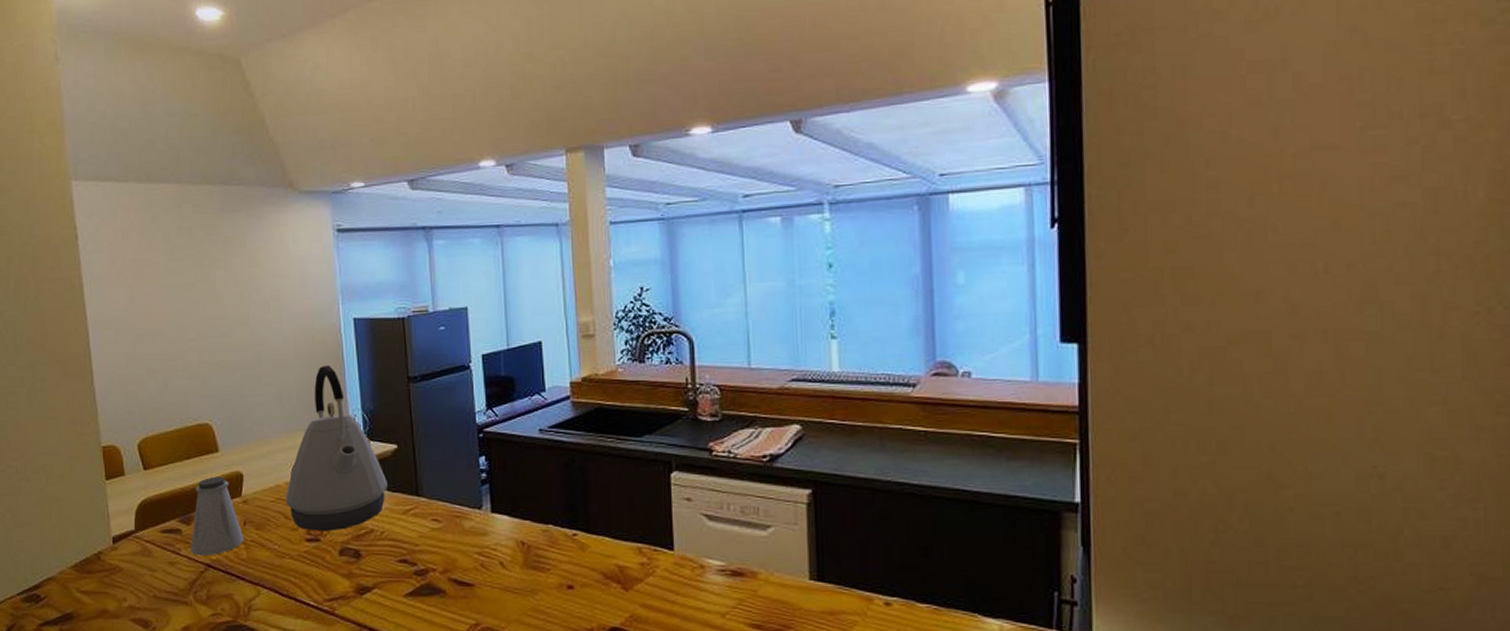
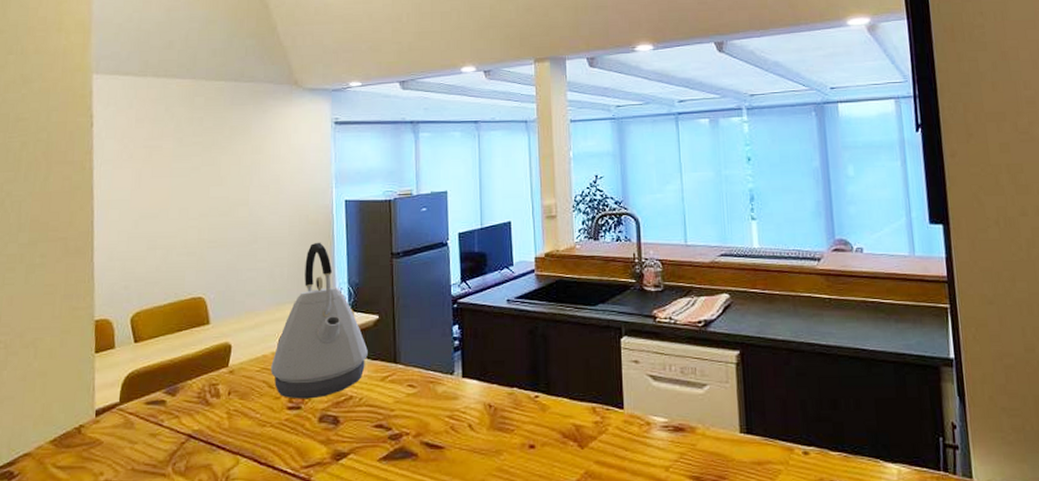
saltshaker: present [190,476,245,556] -> none [173,347,228,427]

